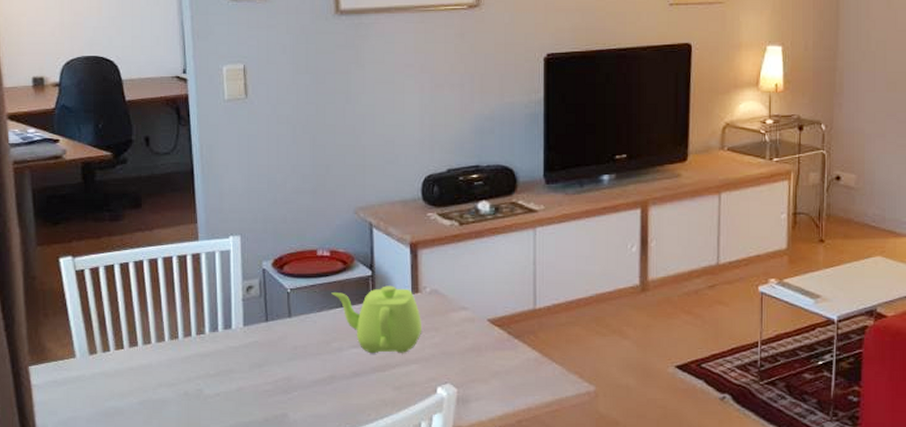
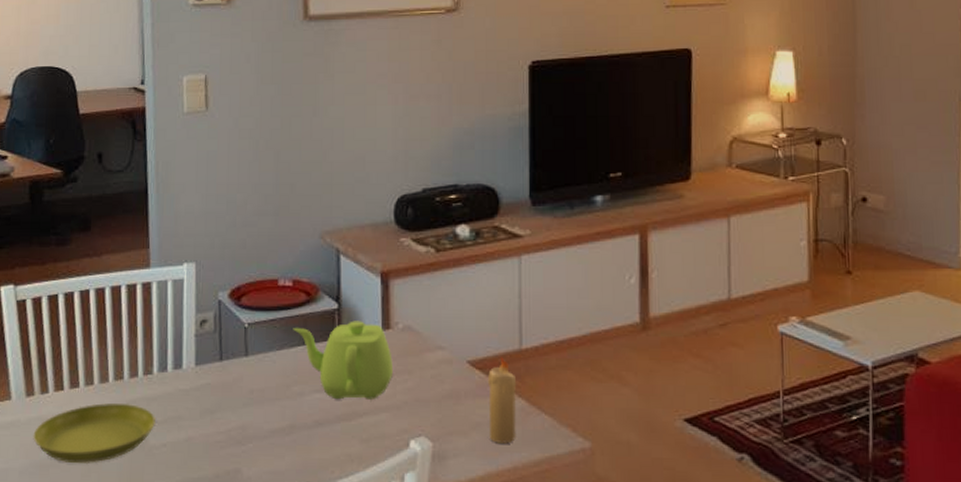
saucer: none [98,359,209,411] -> present [33,403,155,463]
candle: none [506,316,531,389] -> present [488,357,517,444]

